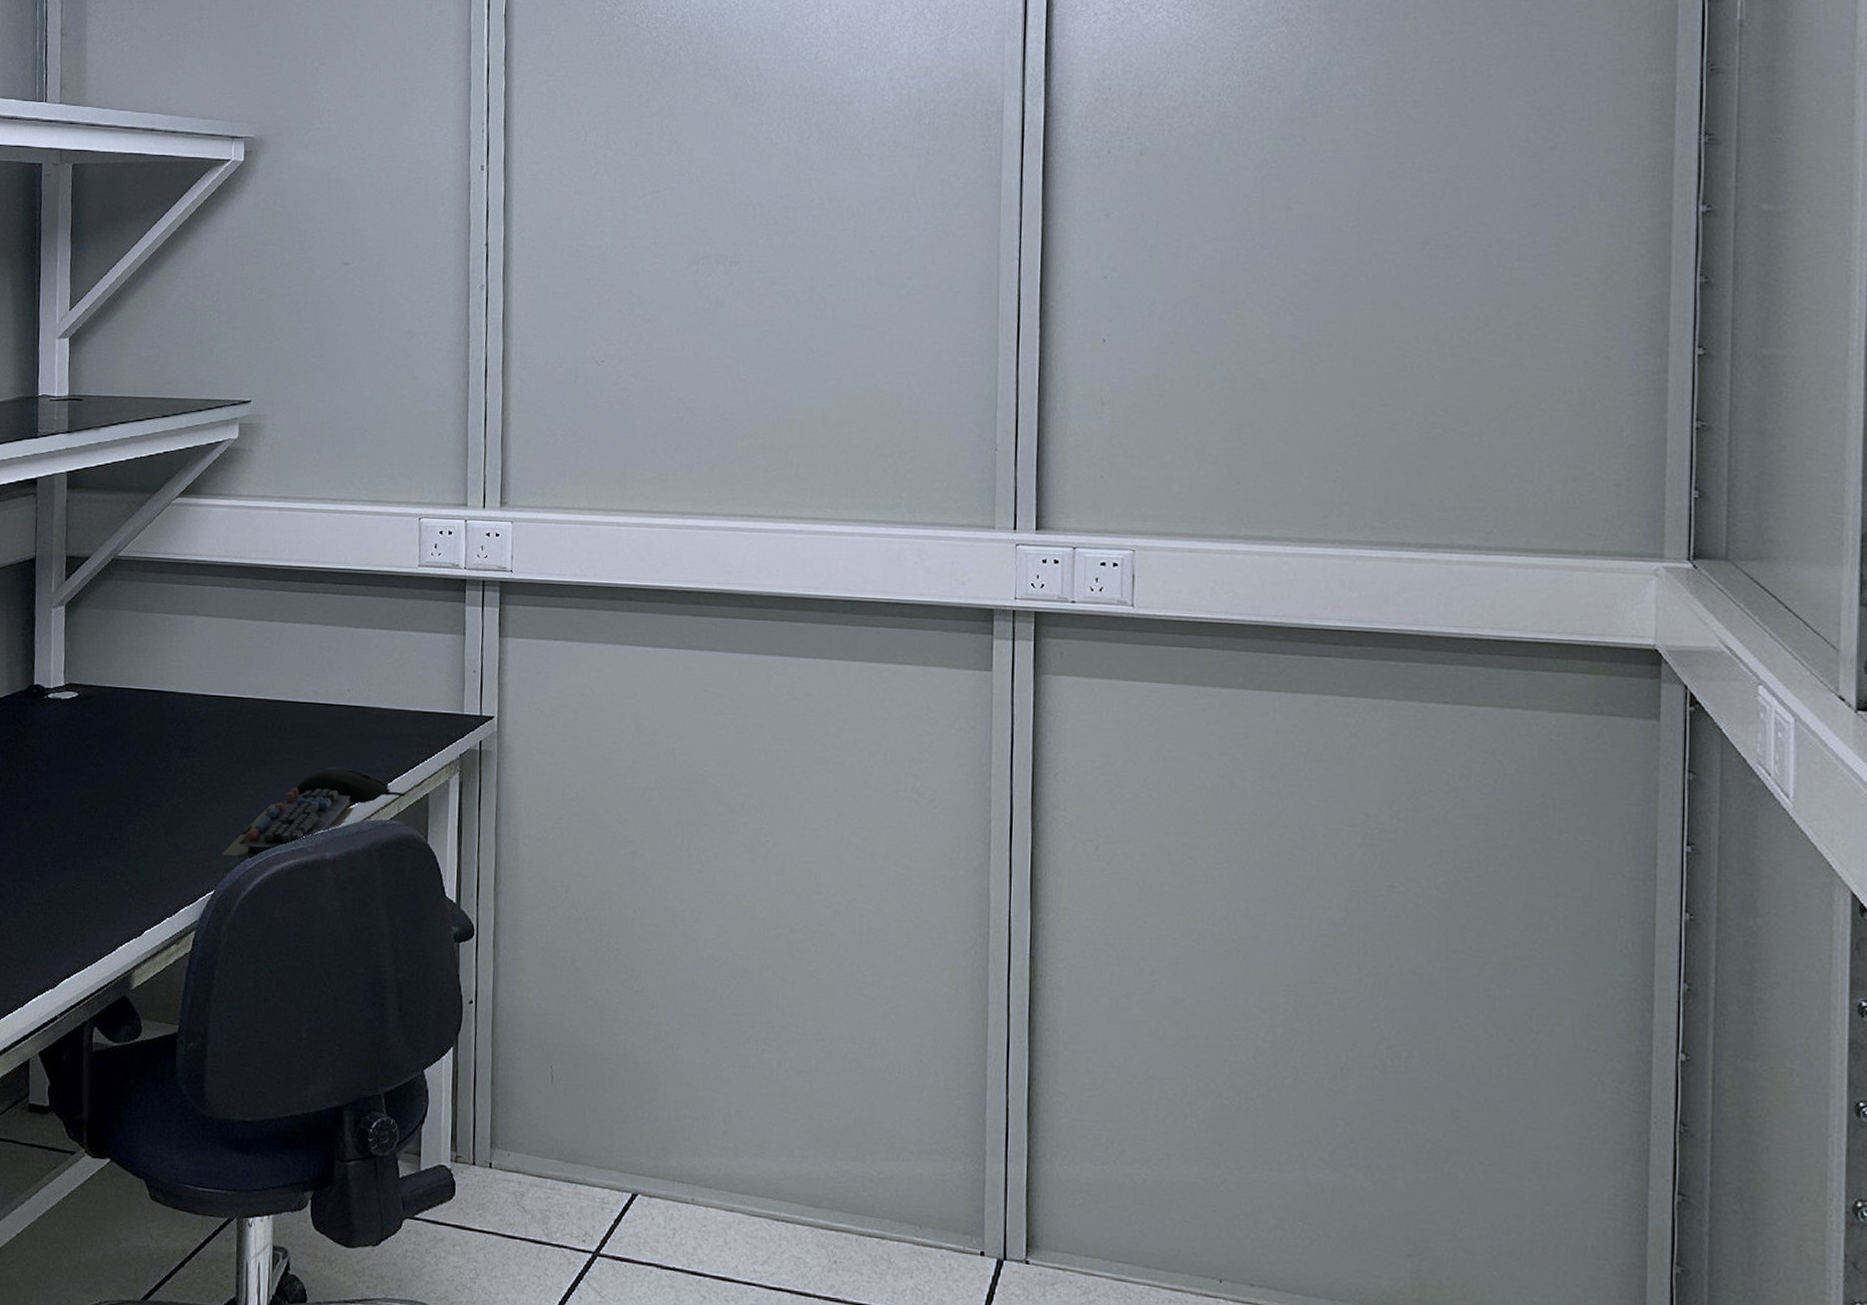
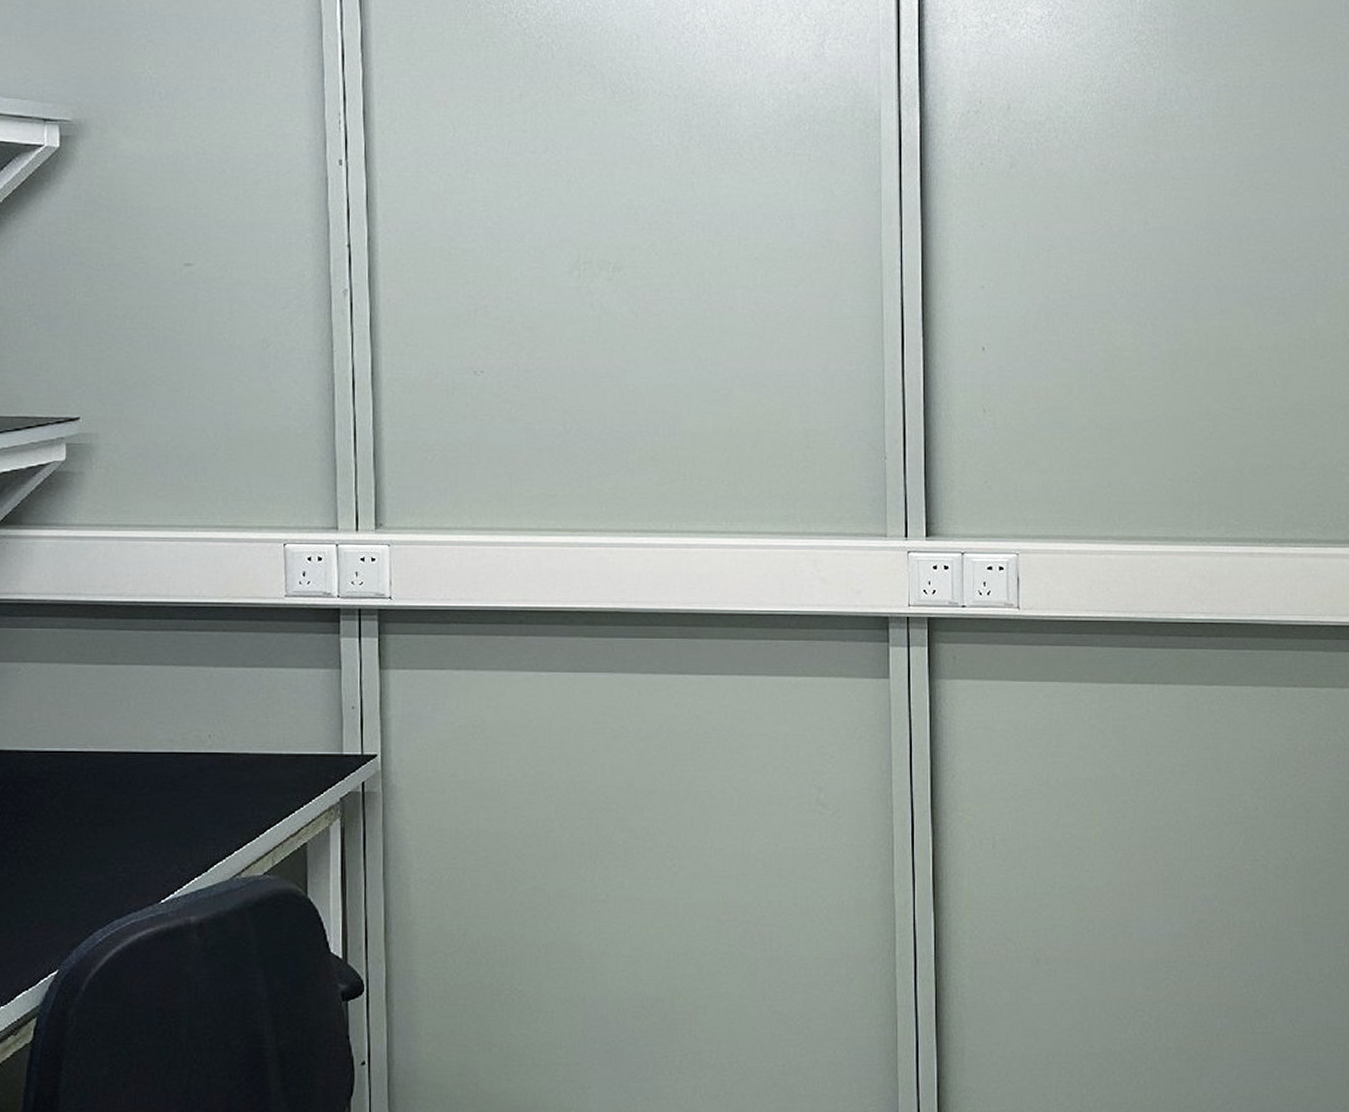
computer keyboard: present [221,788,354,857] -> none [64,846,222,930]
computer mouse: present [297,767,406,804] -> none [153,822,281,860]

